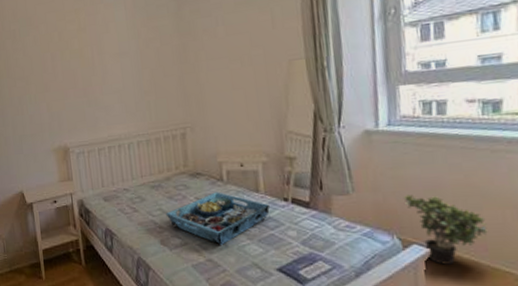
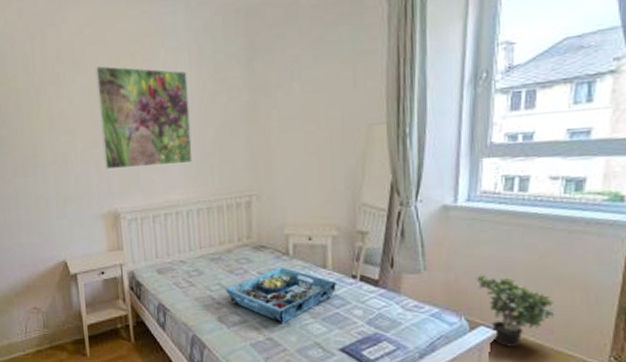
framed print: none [45,21,132,110] -> present [95,65,193,170]

